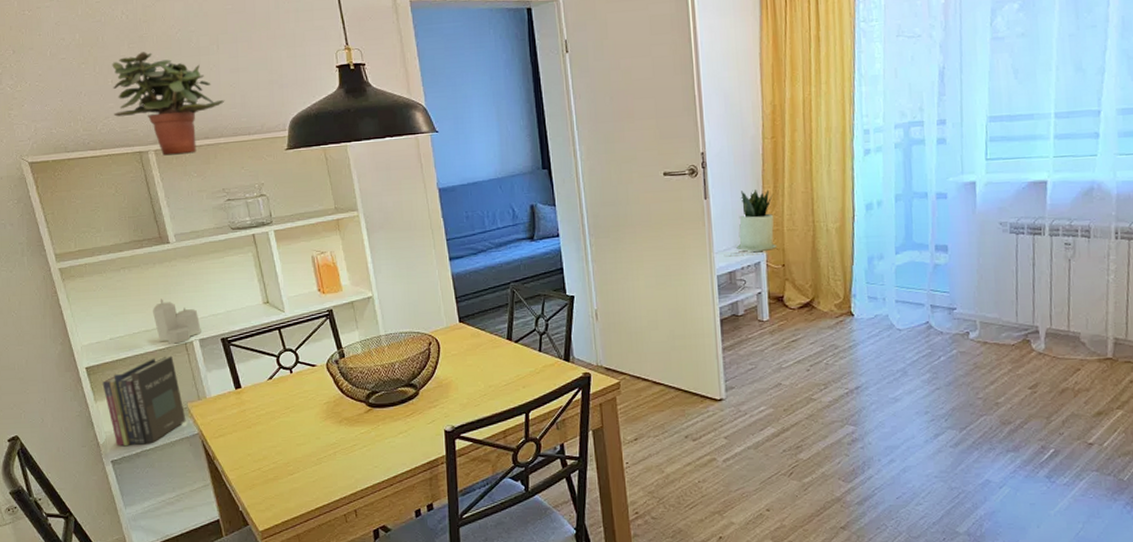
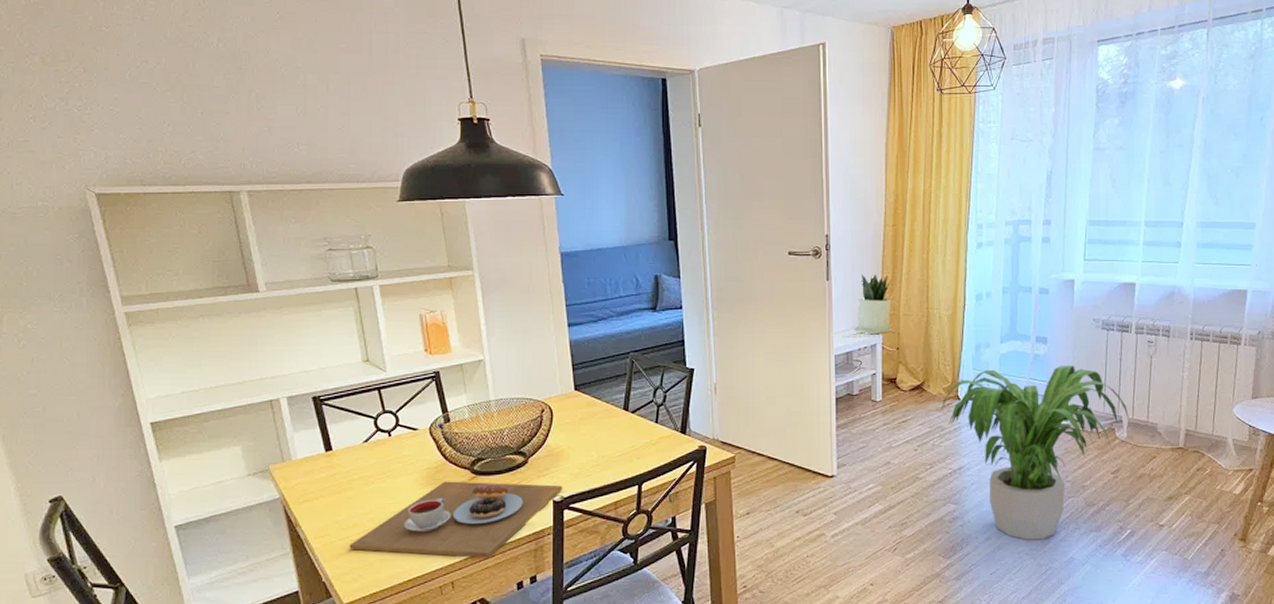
books: present [102,355,186,447] -> none [169,413,267,511]
potted plant: present [112,52,225,156] -> none [202,84,332,198]
candle: present [153,299,201,344] -> none [235,351,290,401]
place setting: none [261,414,454,487] -> present [349,481,563,558]
potted plant: none [833,273,1047,462] -> present [941,365,1129,540]

